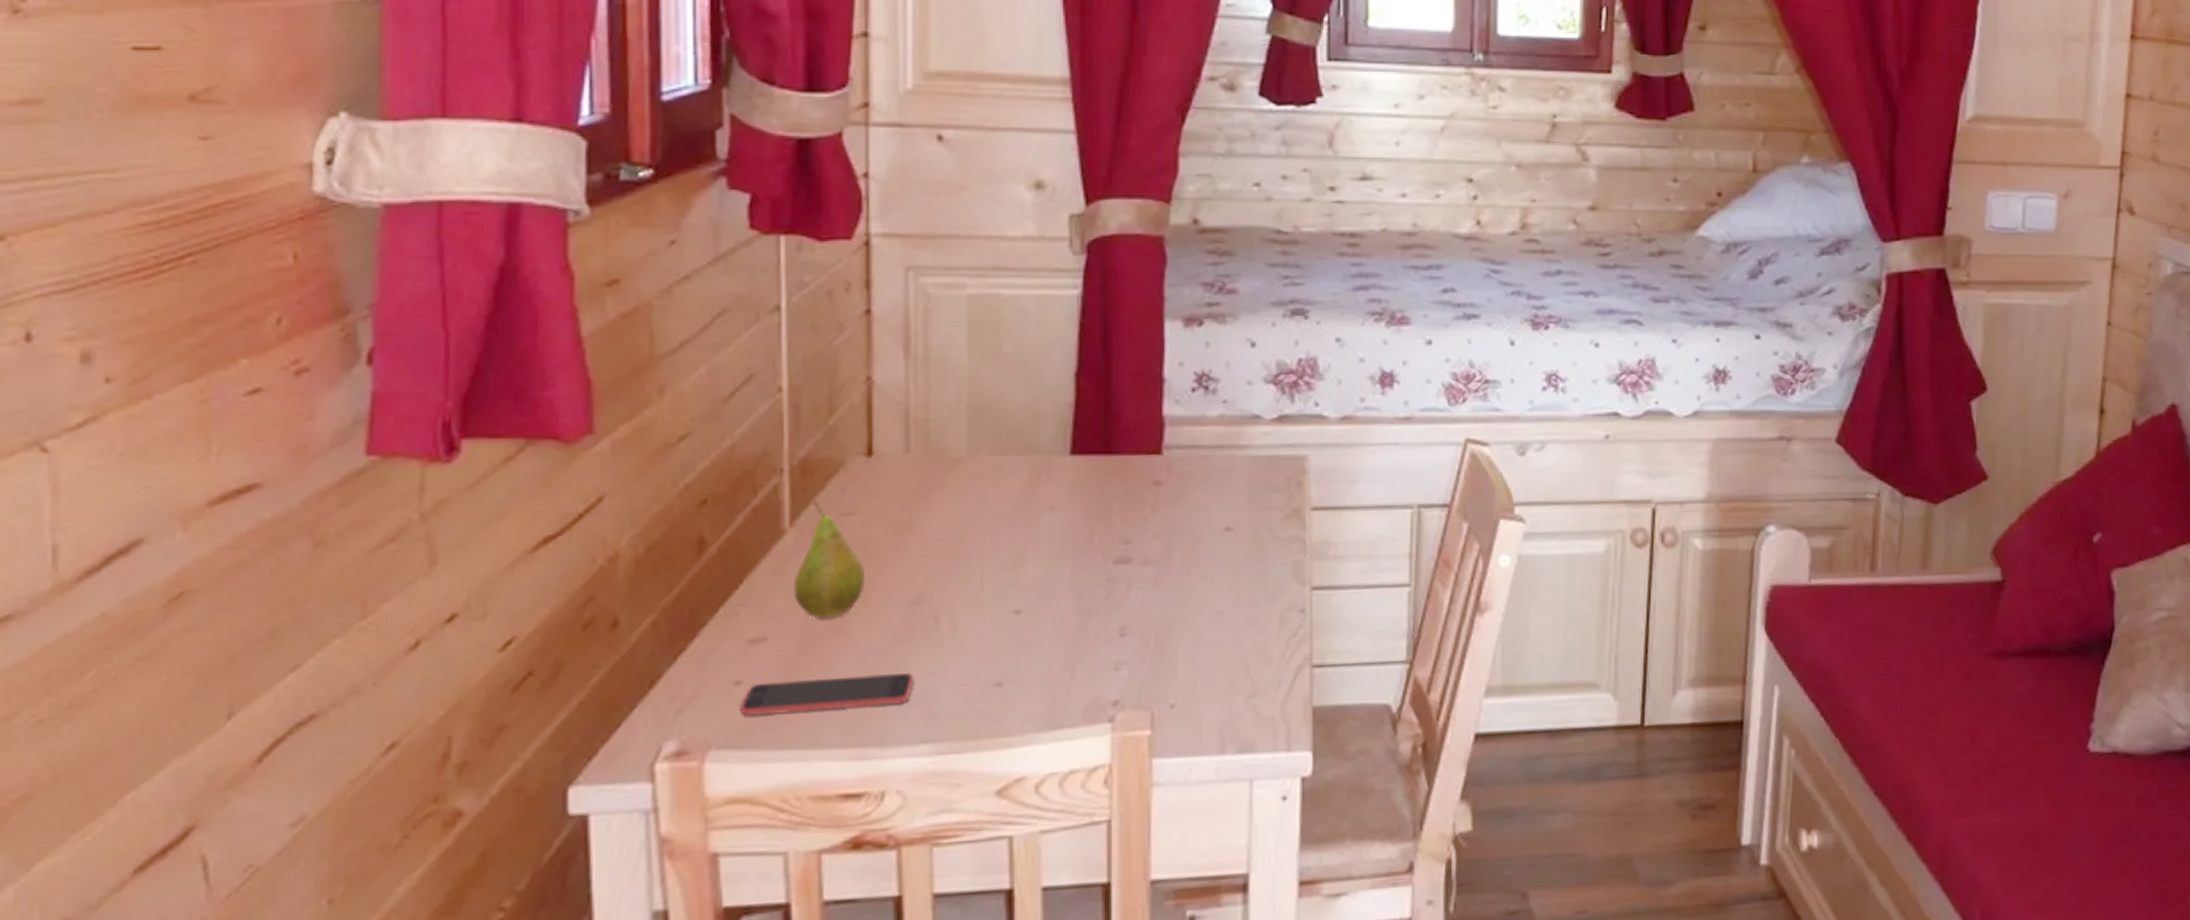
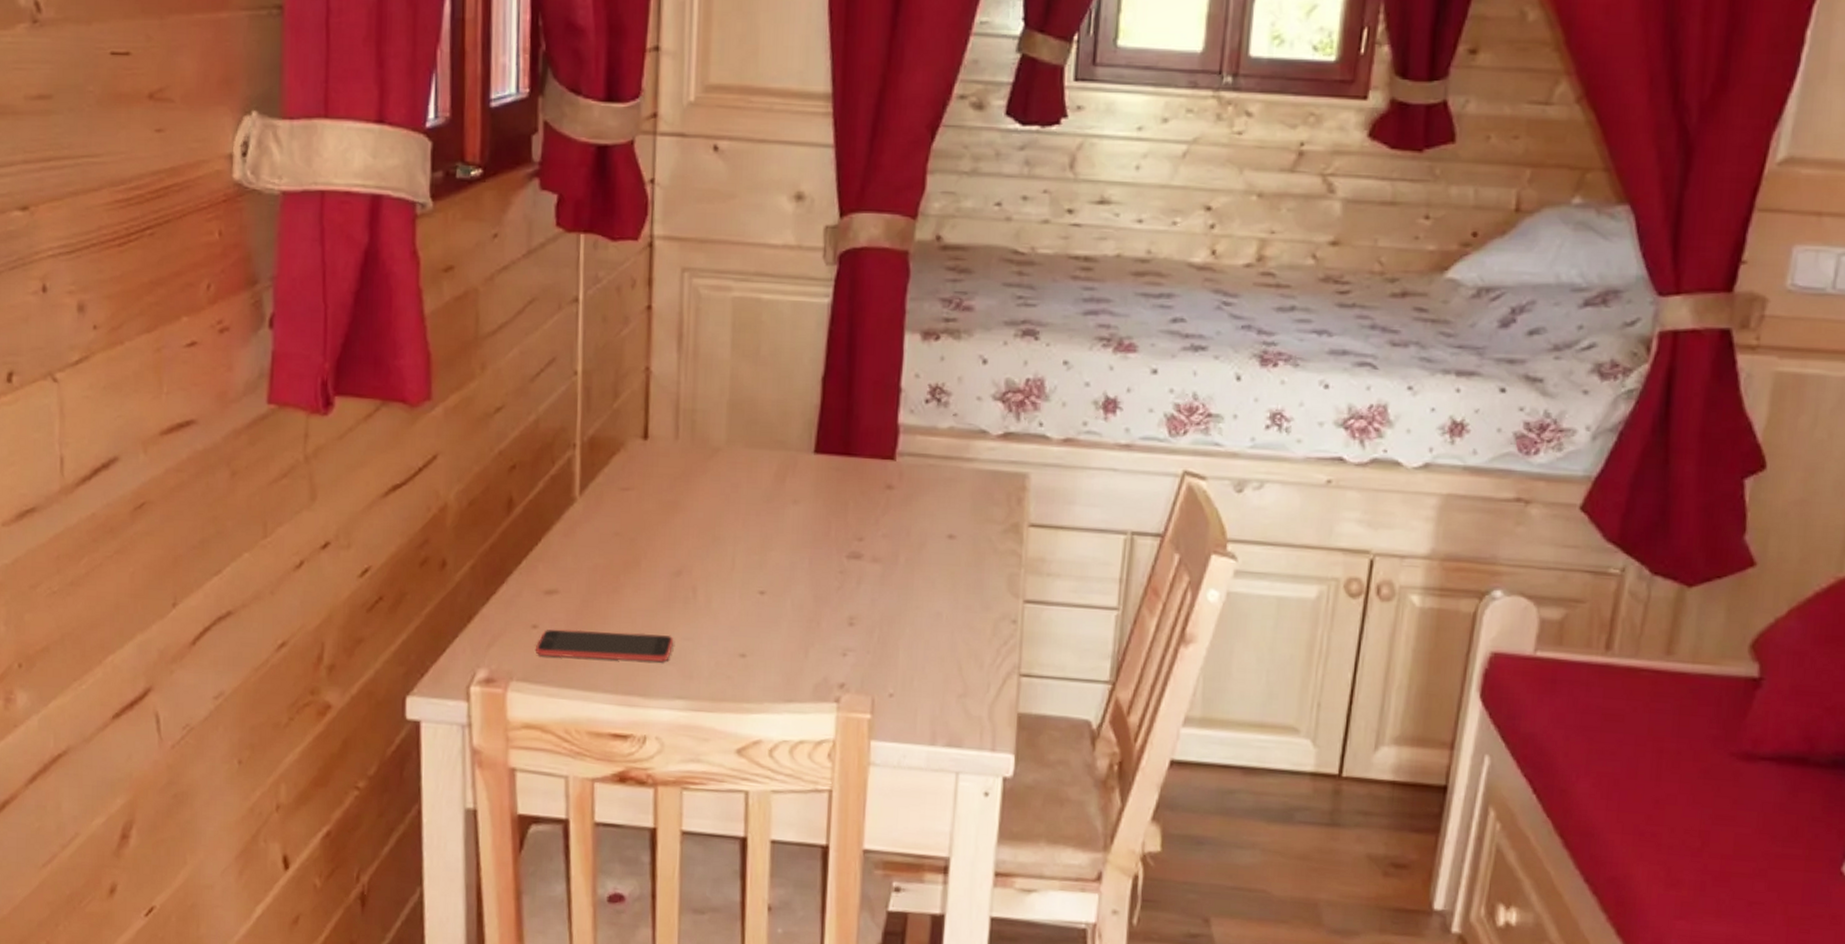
fruit: present [794,501,866,619] -> none [580,475,638,581]

